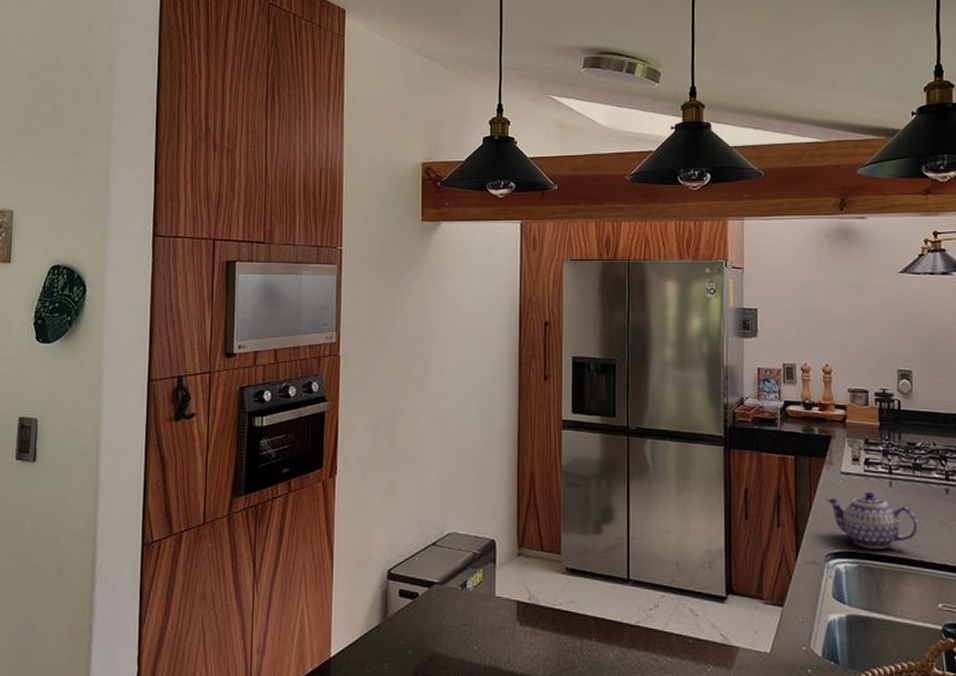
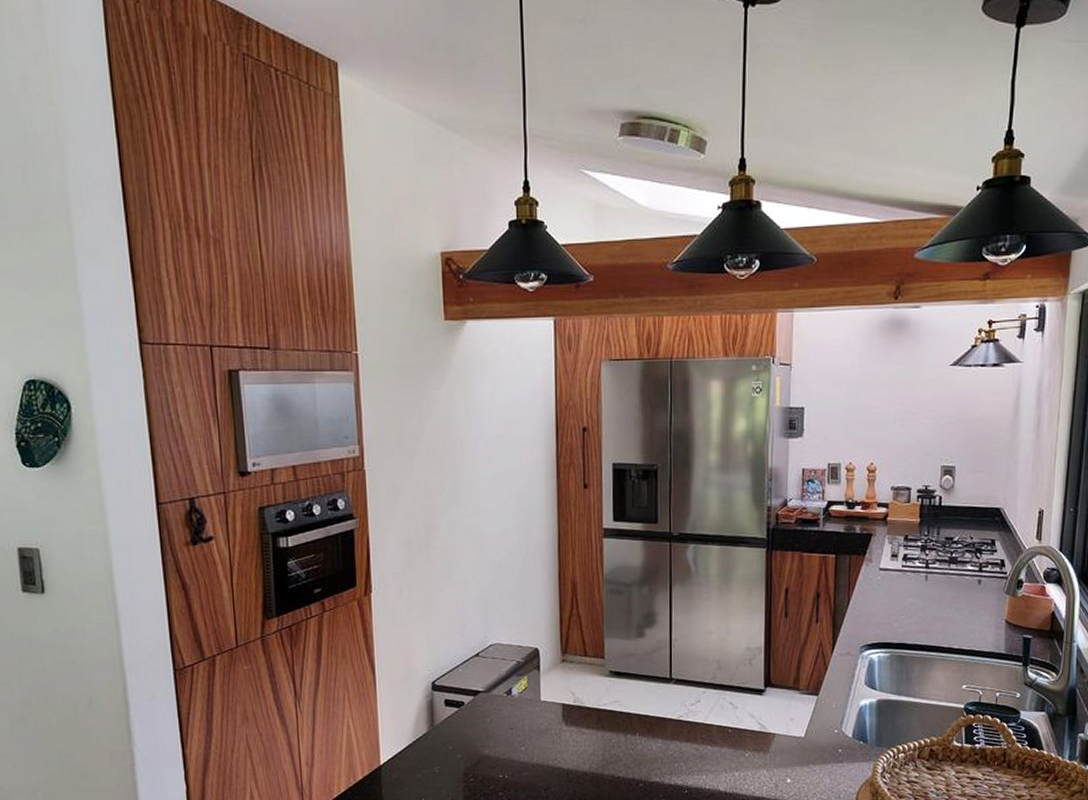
teapot: present [825,491,918,549] -> none [863,585,949,639]

